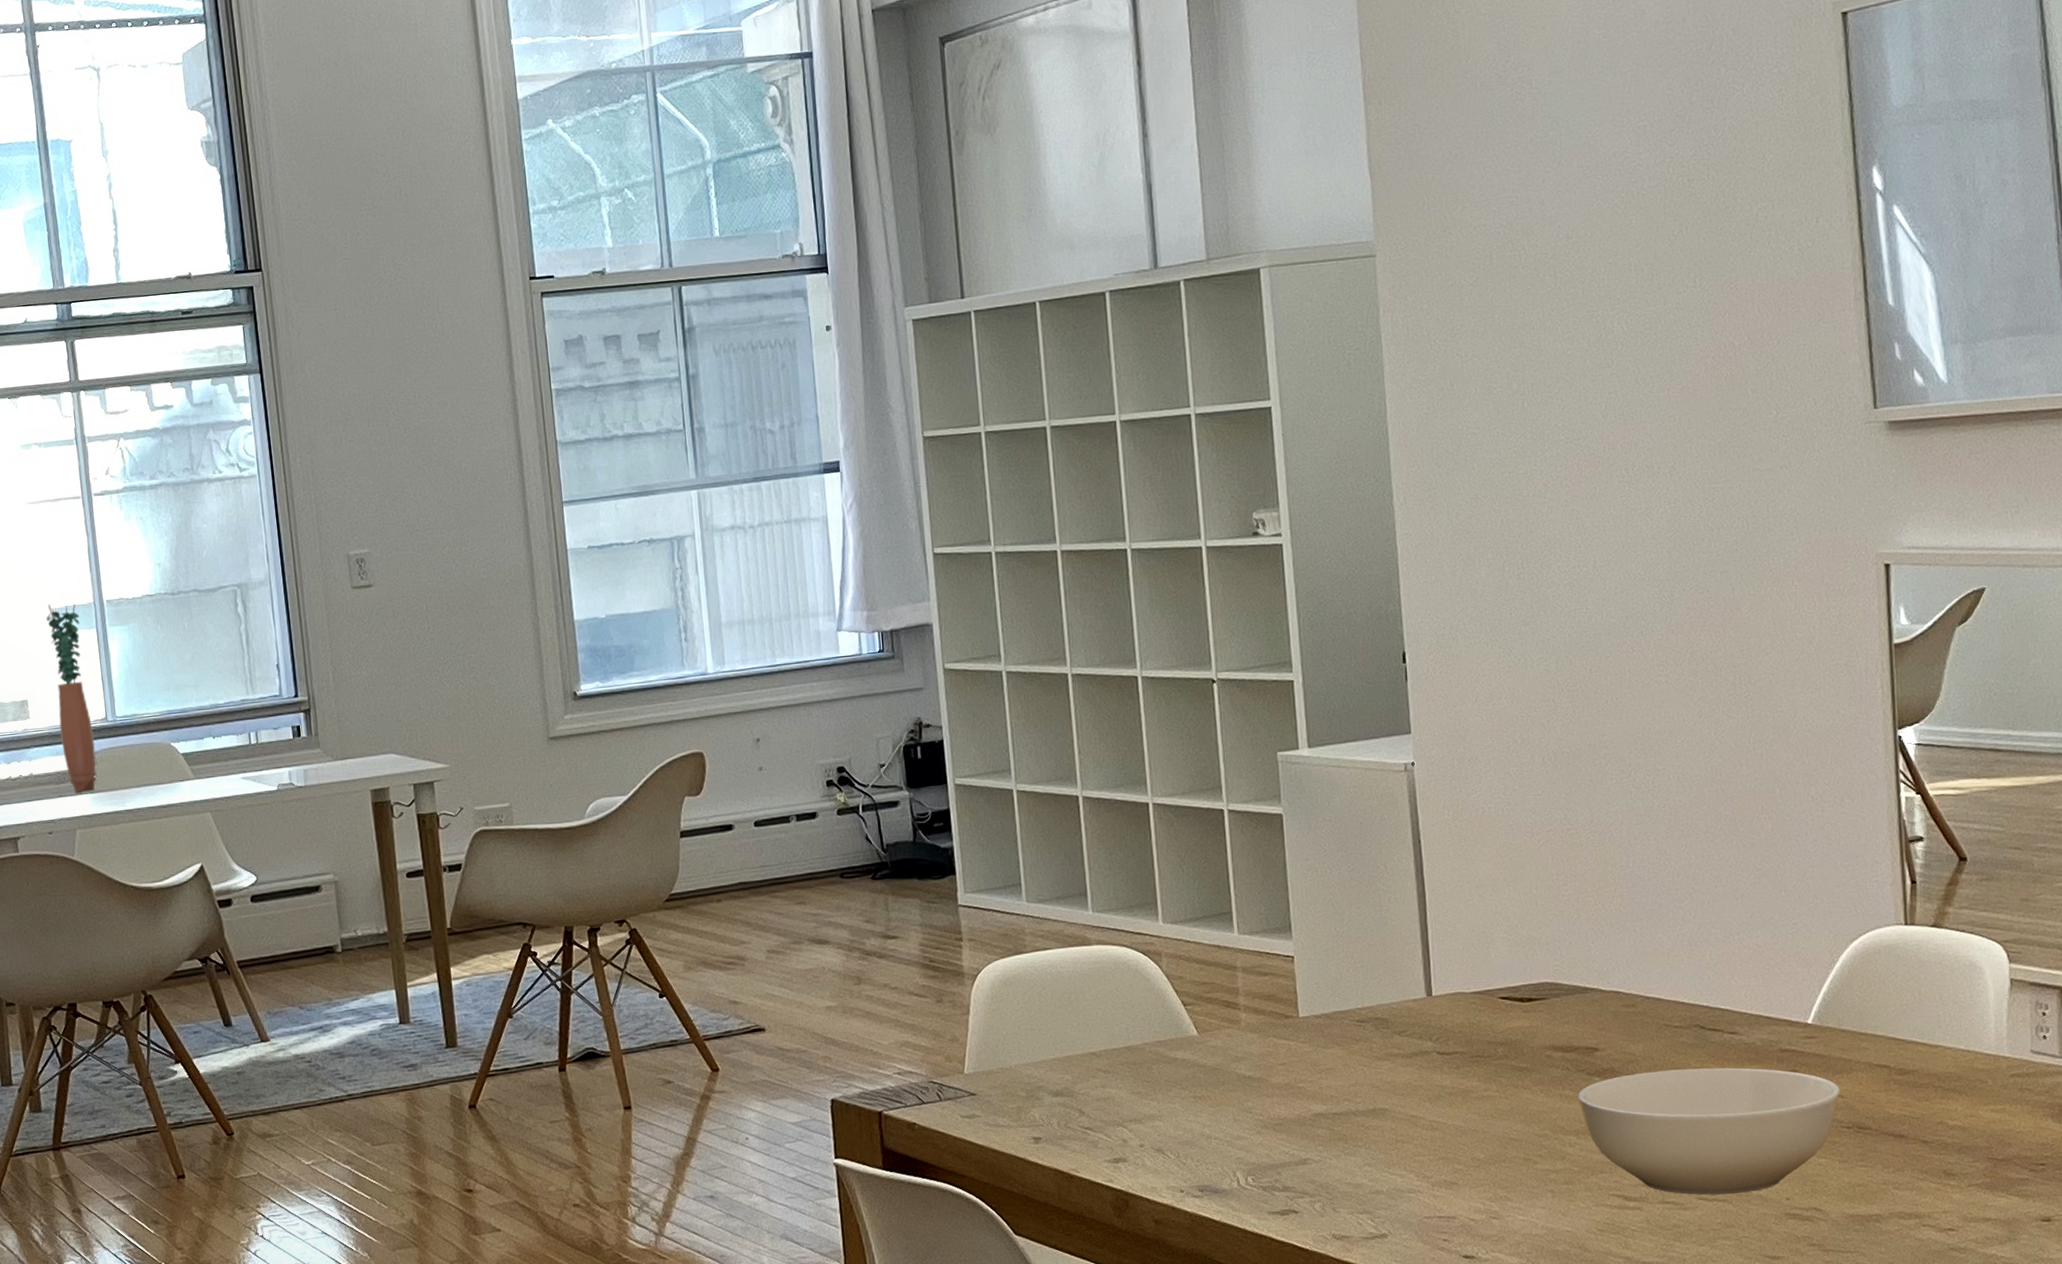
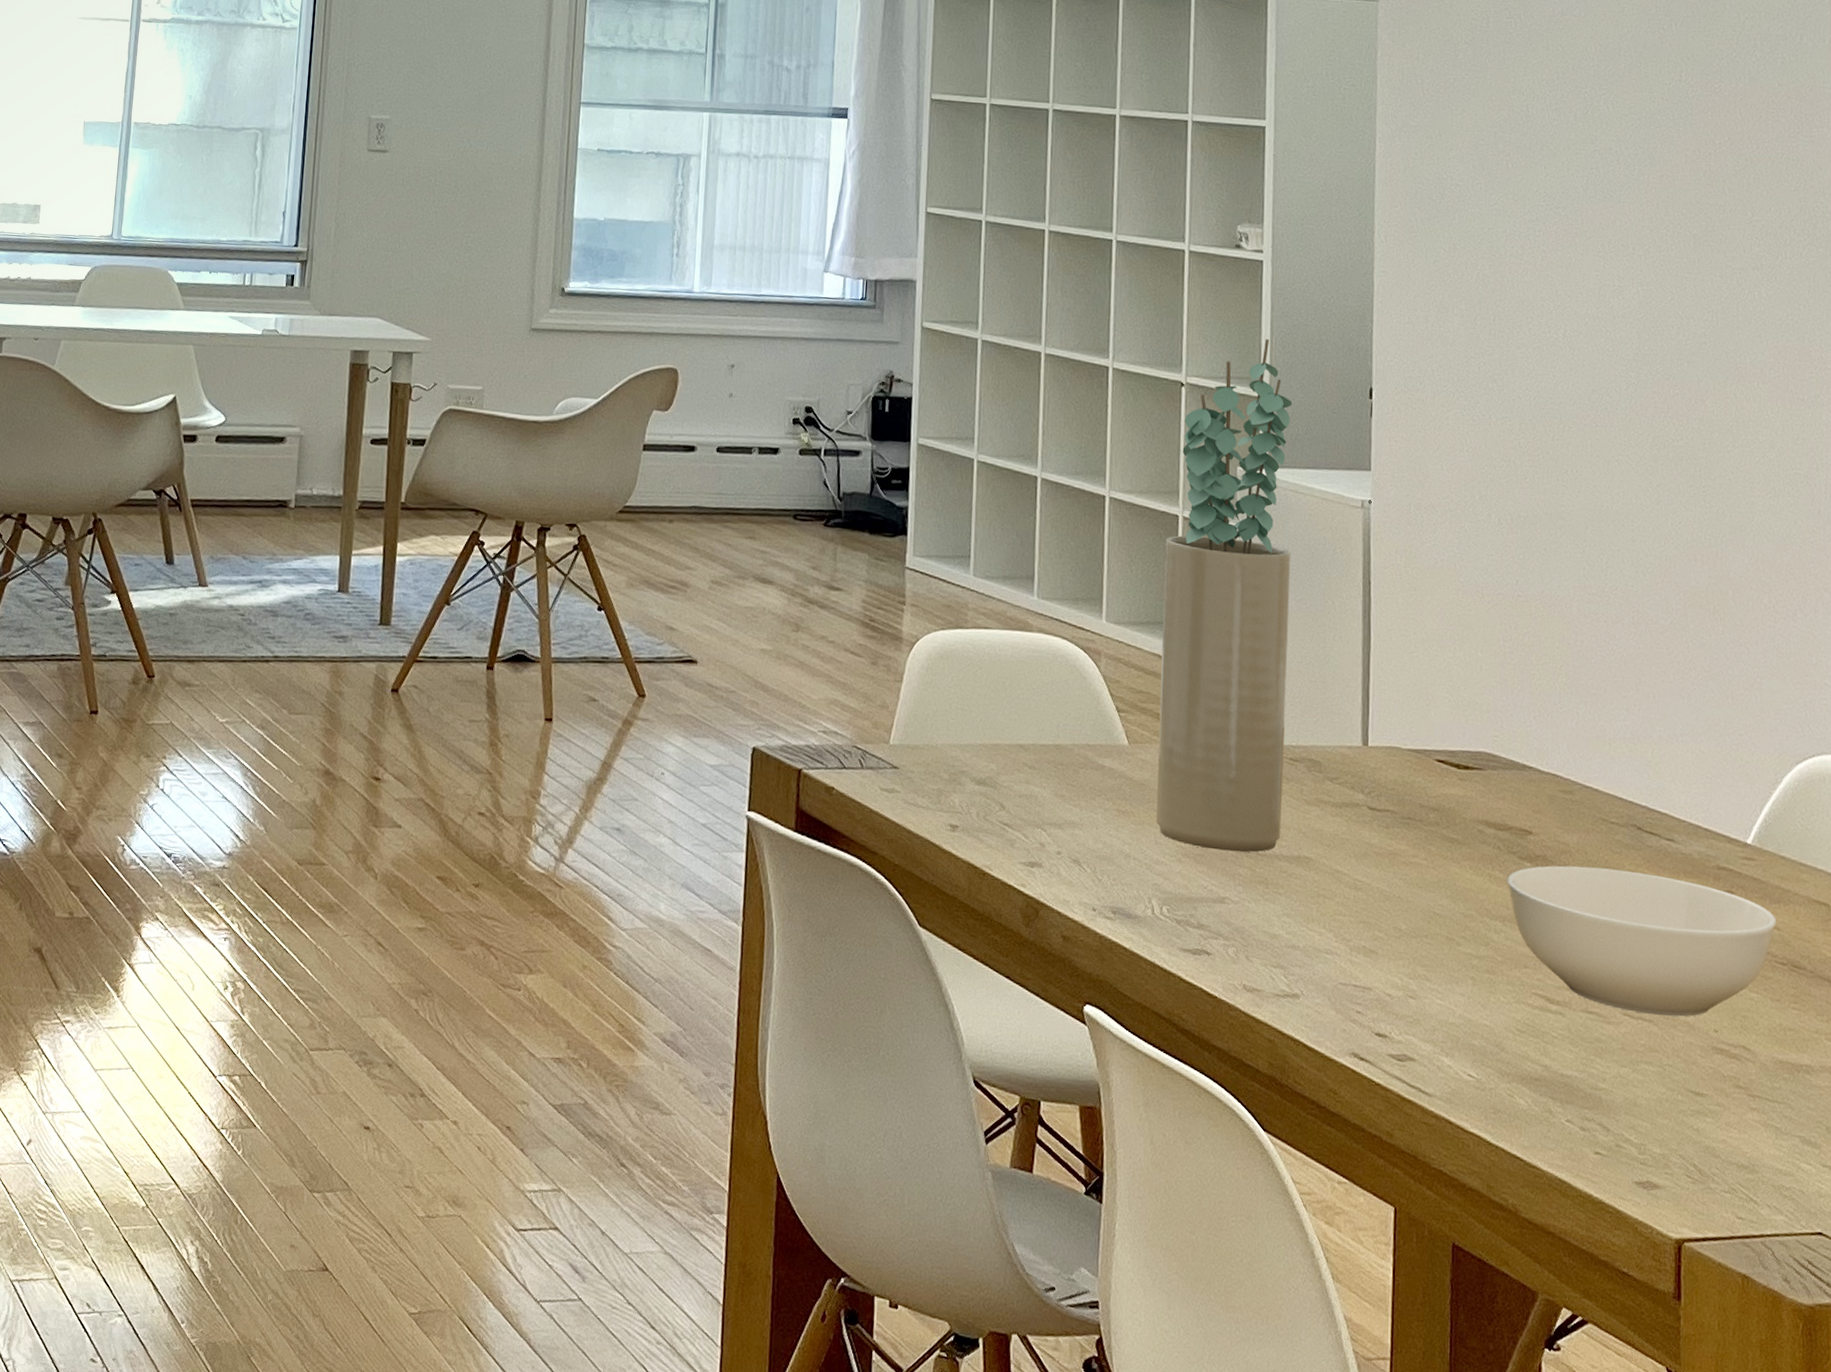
vase: present [46,604,96,793] -> none [64,117,106,305]
vase: none [1214,622,1355,1118] -> present [1156,339,1293,853]

